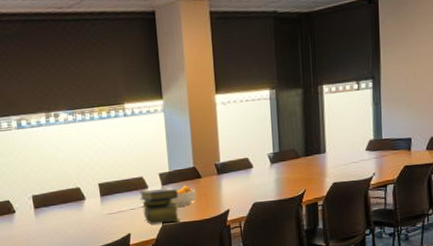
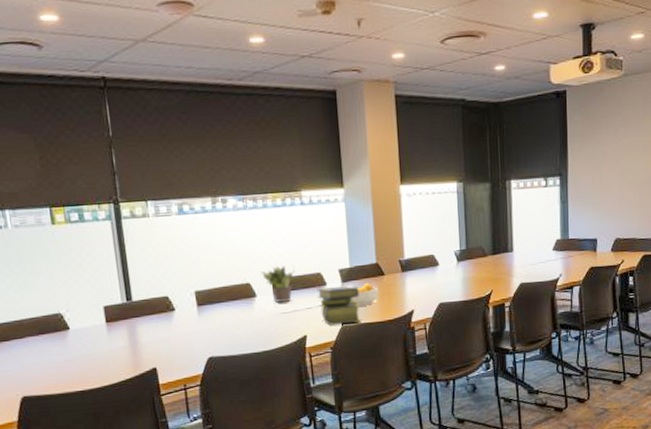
potted plant: none [89,171,119,204] -> present [260,265,295,303]

